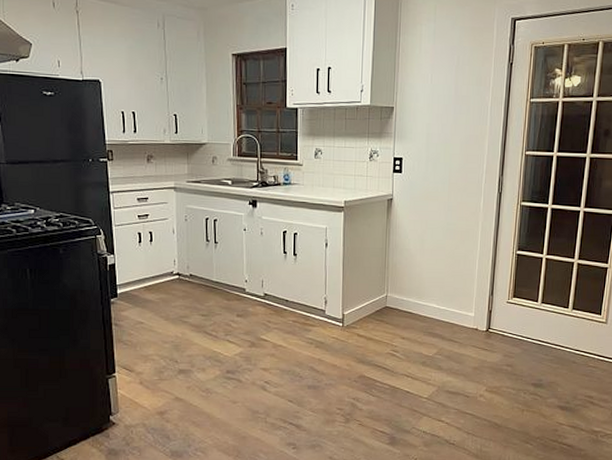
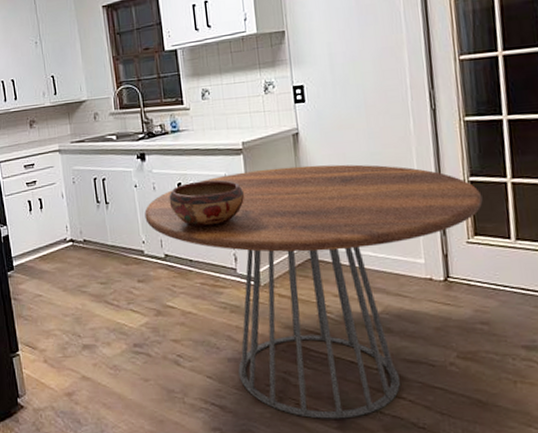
dining table: none [250,227,524,437] -> present [144,164,483,419]
decorative bowl: none [274,231,341,273] -> present [169,180,245,228]

